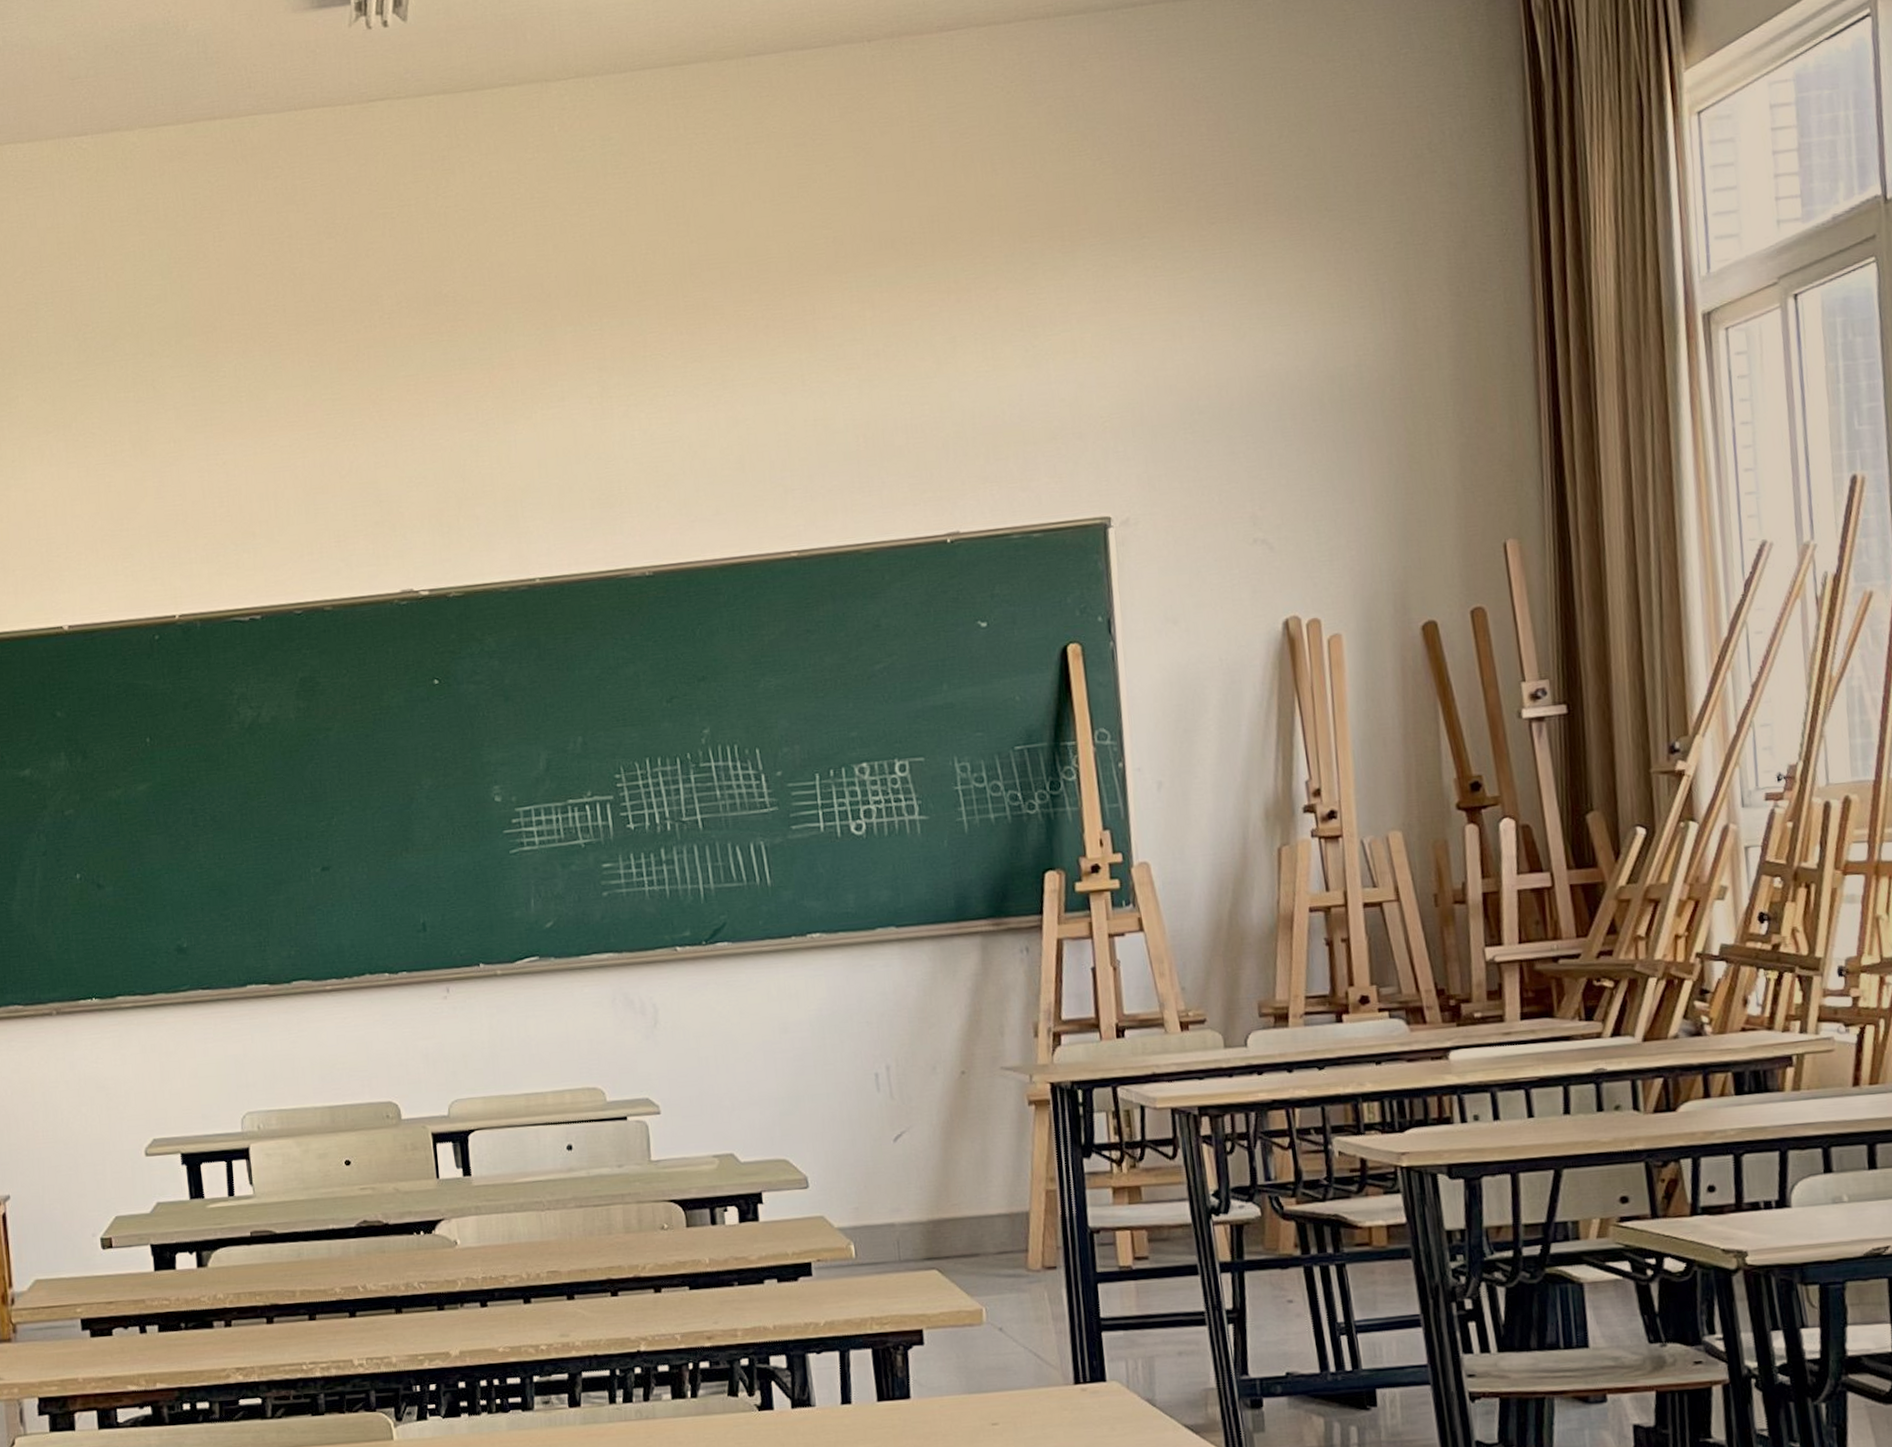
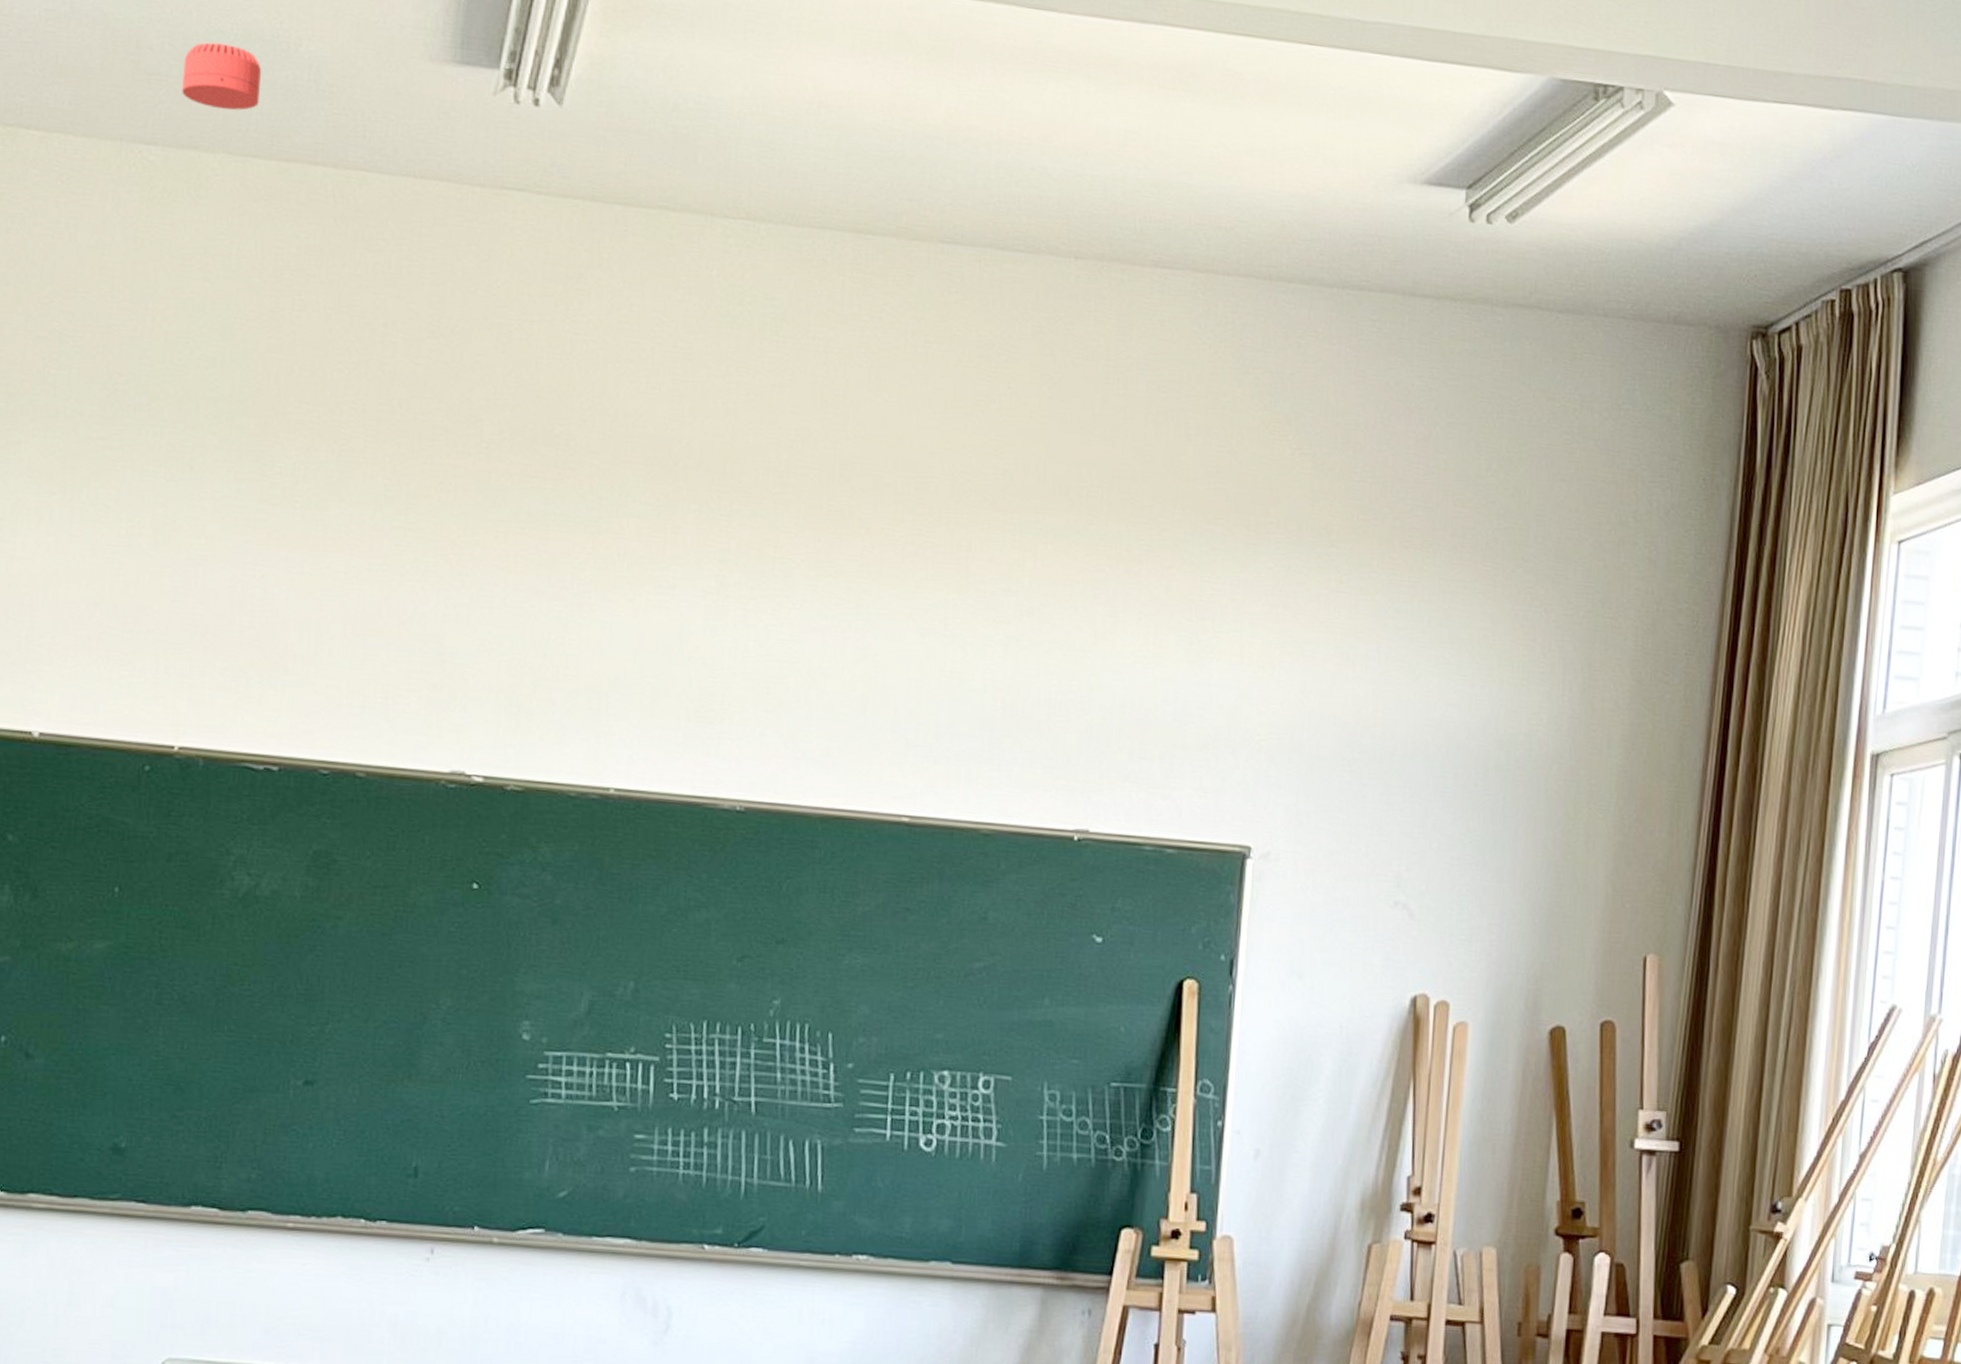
smoke detector: none [97,39,162,94] -> present [182,42,262,111]

